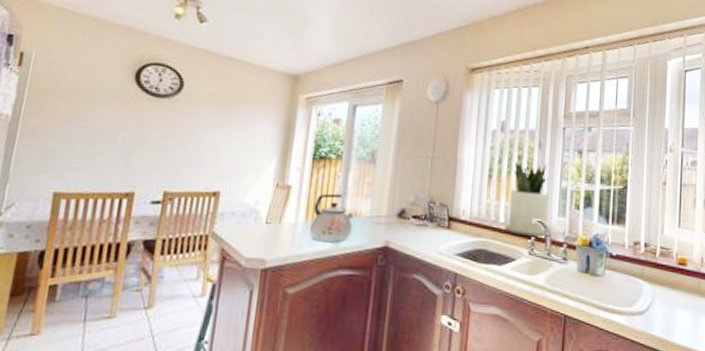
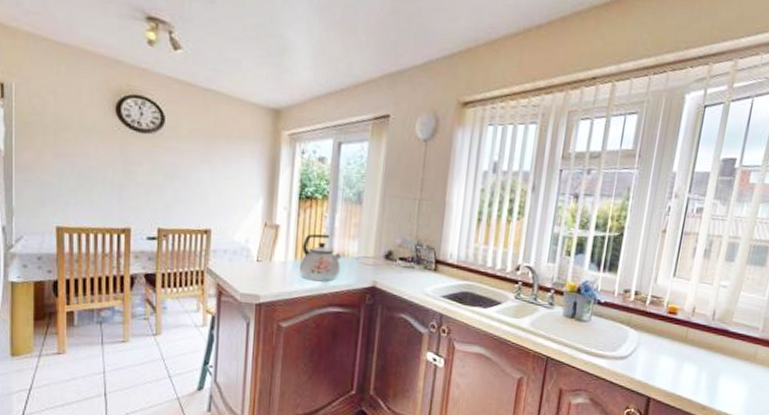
planter: present [503,161,553,237] -> none [490,204,541,282]

